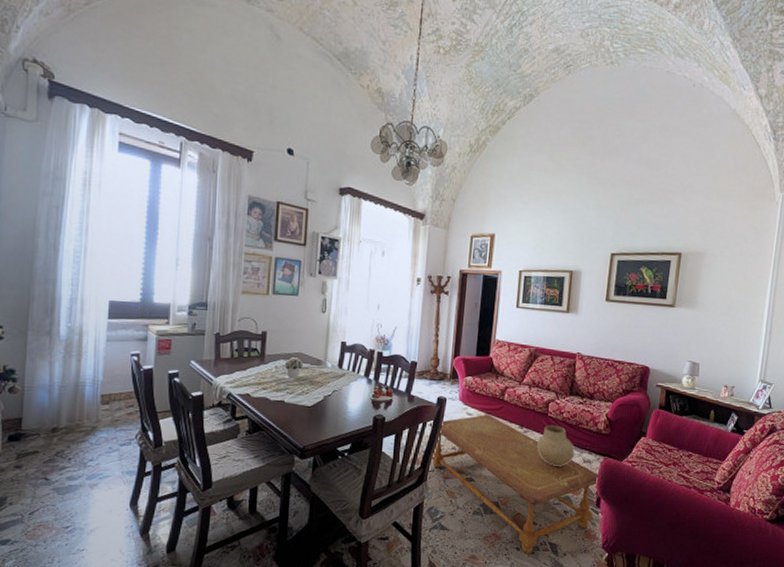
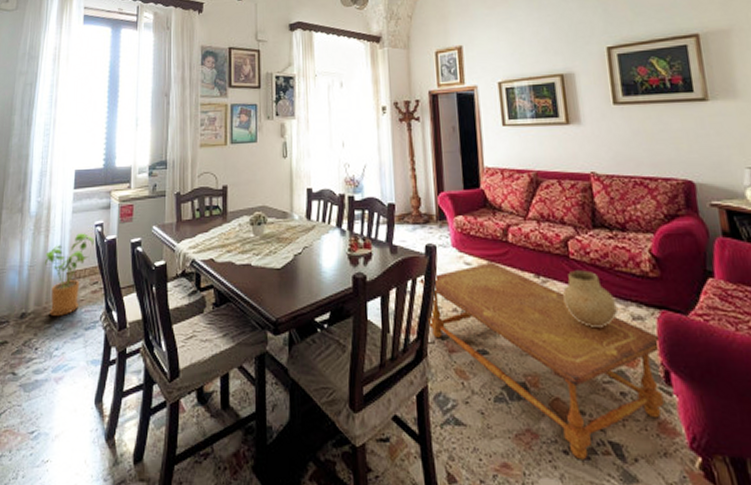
house plant: none [77,360,131,433] -> present [45,233,96,316]

